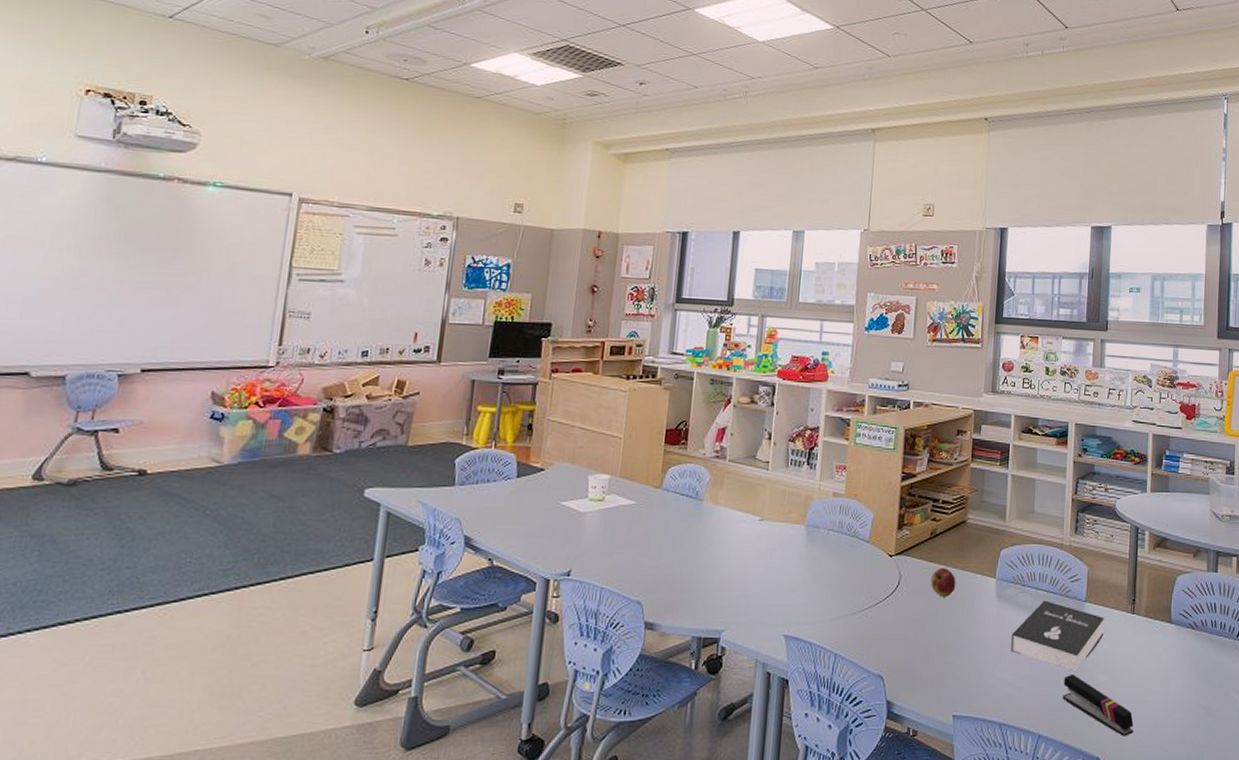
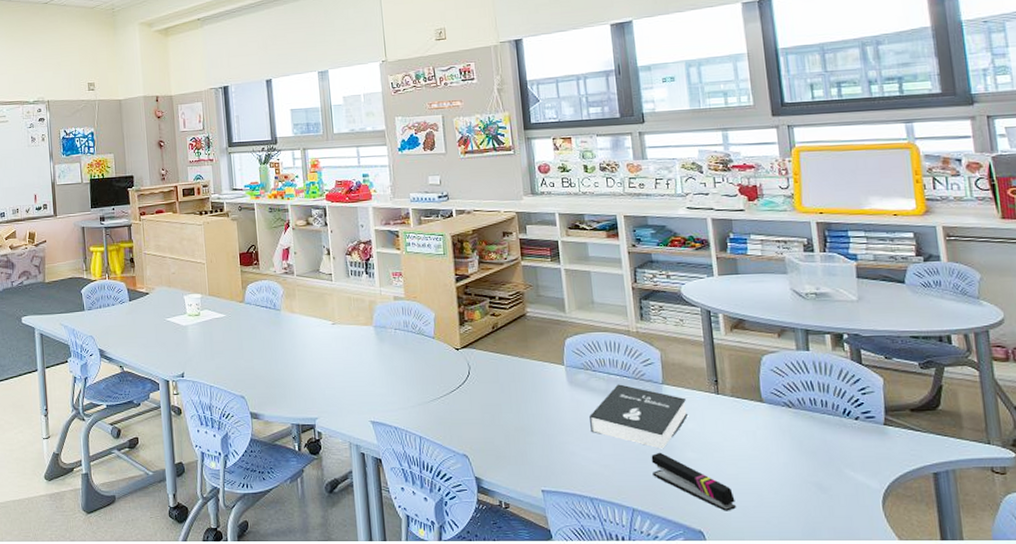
apple: present [930,567,956,597] -> none [499,357,525,384]

